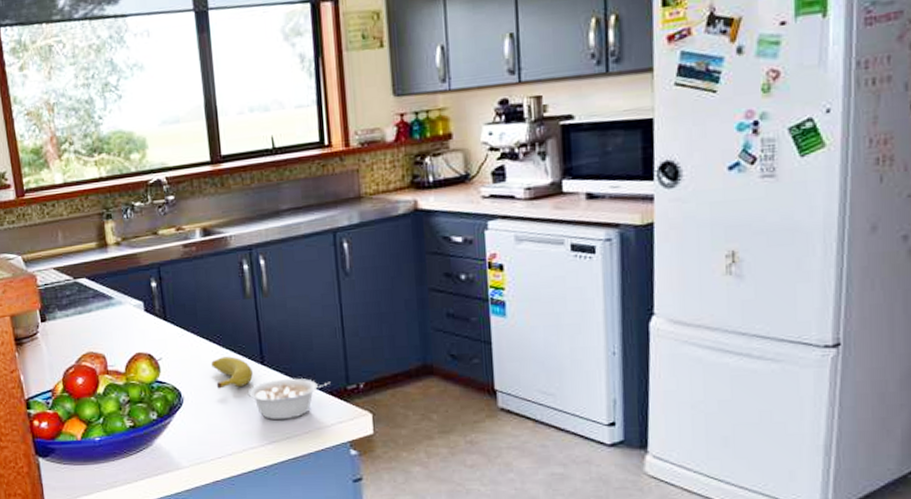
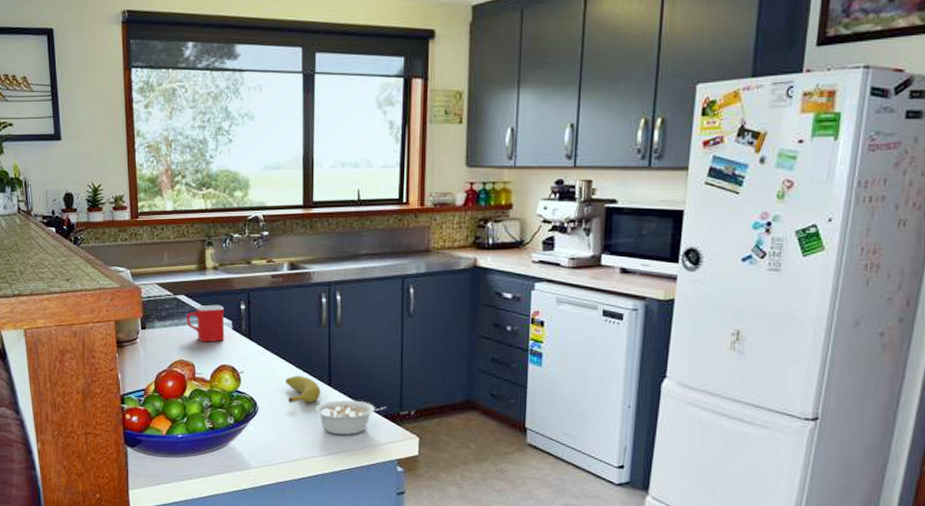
mug: none [91,284,137,330] -> present [186,304,225,343]

